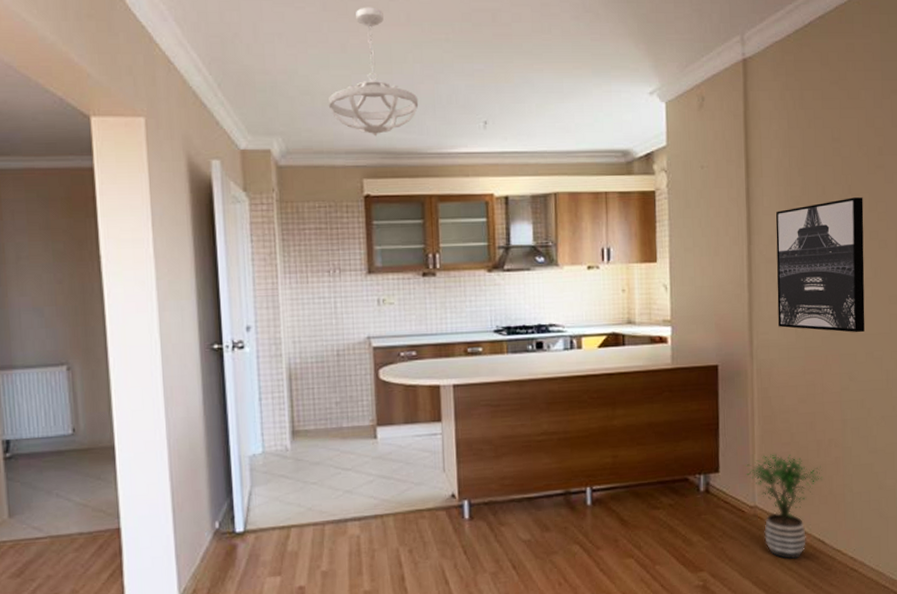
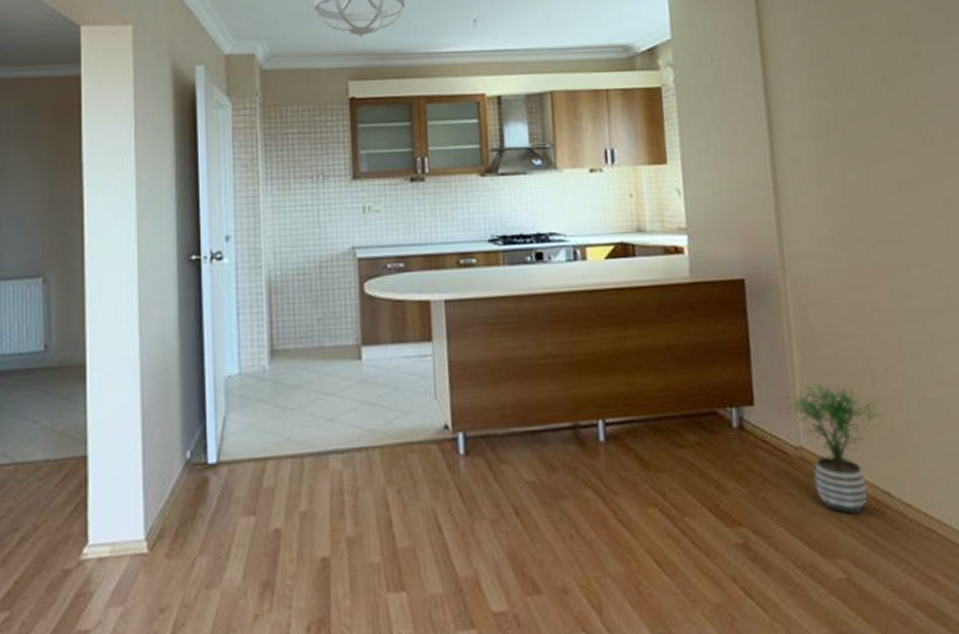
wall art: present [775,197,865,333] -> none [800,89,916,242]

